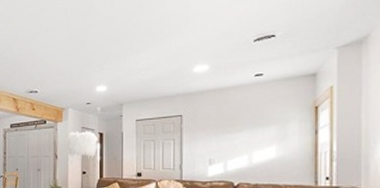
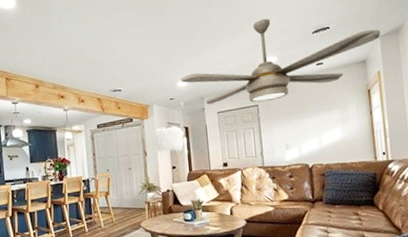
ceiling fan: none [100,23,340,113] -> present [181,18,381,105]

